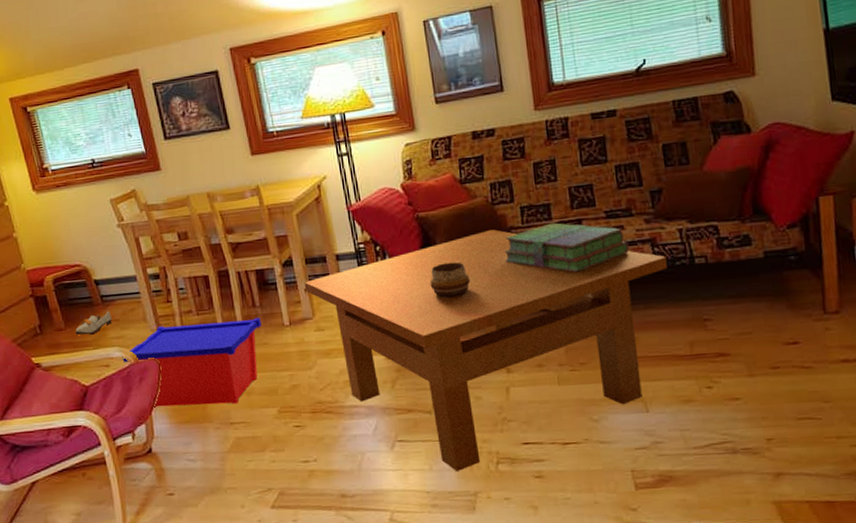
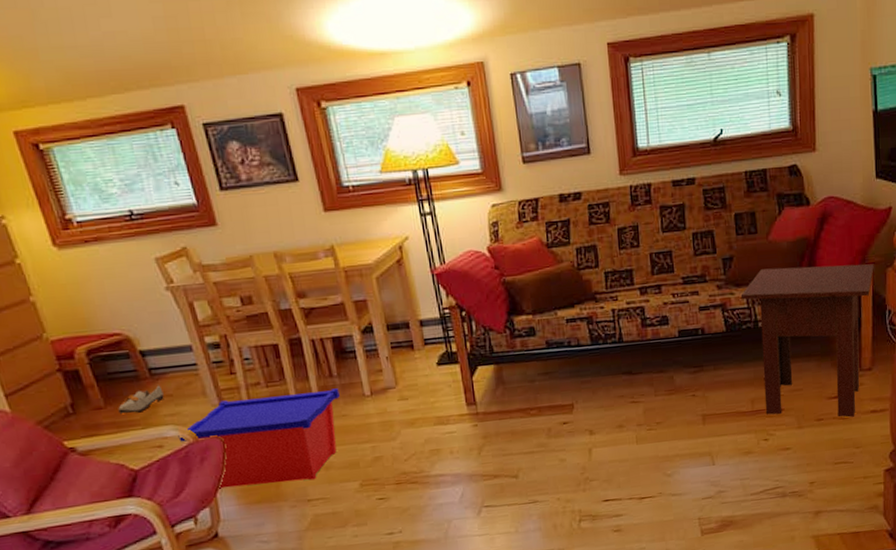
table: present [304,229,667,471] -> none [385,294,735,532]
decorative bowl: present [429,262,471,297] -> none [516,327,556,362]
stack of books: present [504,222,629,273] -> none [588,288,703,337]
side table: none [672,194,836,367] -> present [740,264,874,418]

